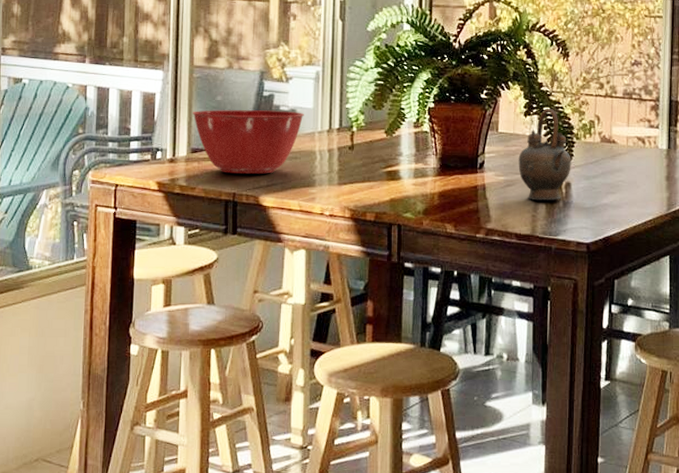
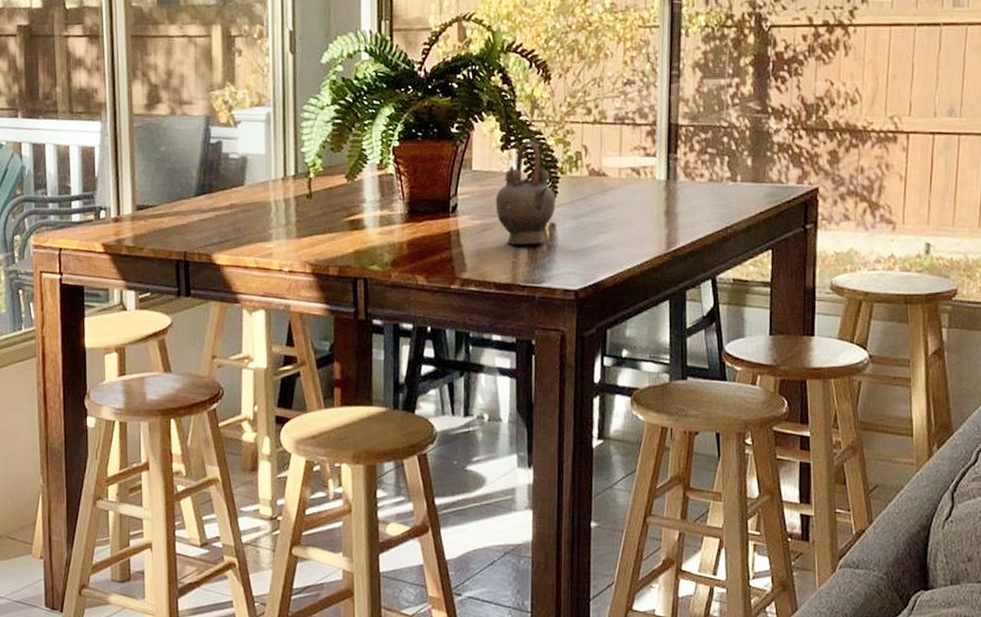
mixing bowl: present [193,110,304,174] -> none [135,159,256,231]

